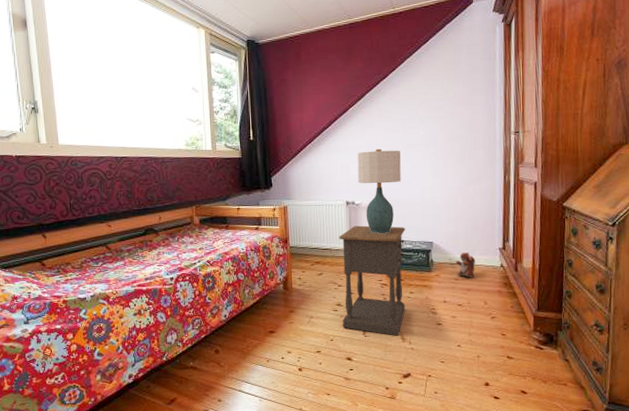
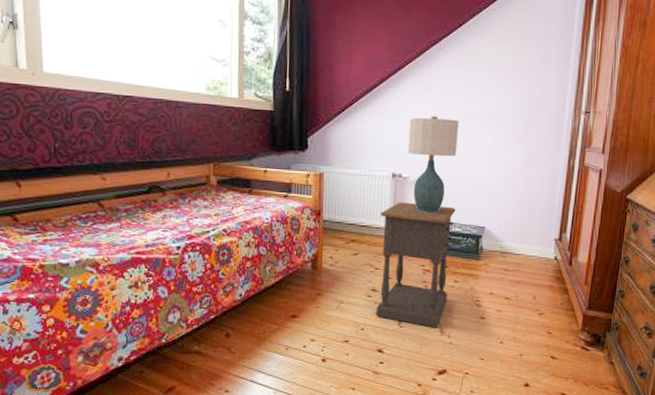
plush toy: present [456,252,476,278] -> none [507,240,529,270]

